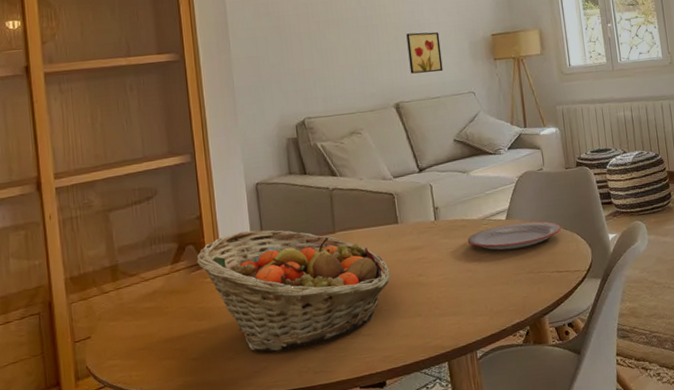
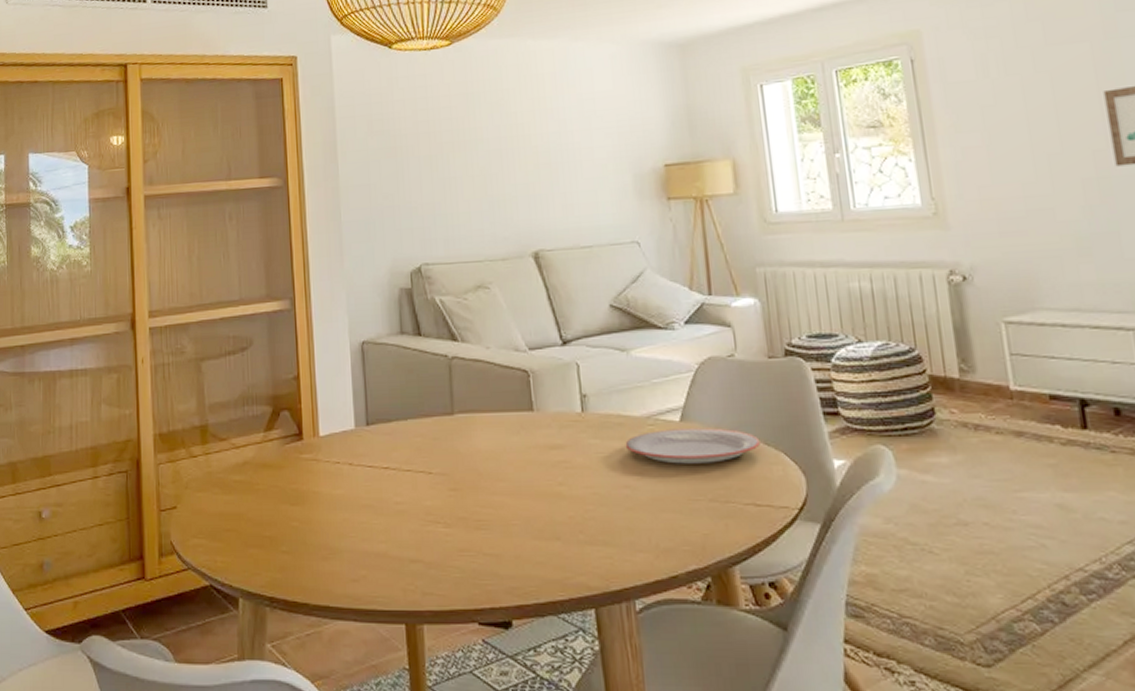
fruit basket: present [196,230,390,352] -> none [292,400,521,558]
wall art: present [406,32,443,74] -> none [550,159,598,214]

